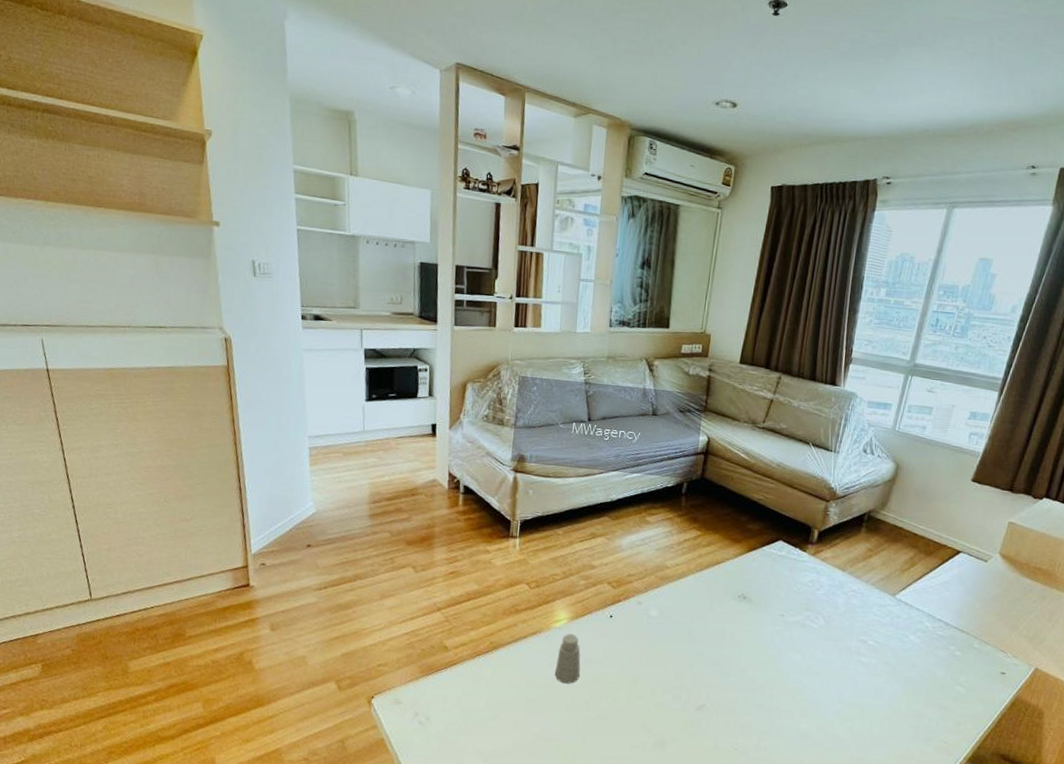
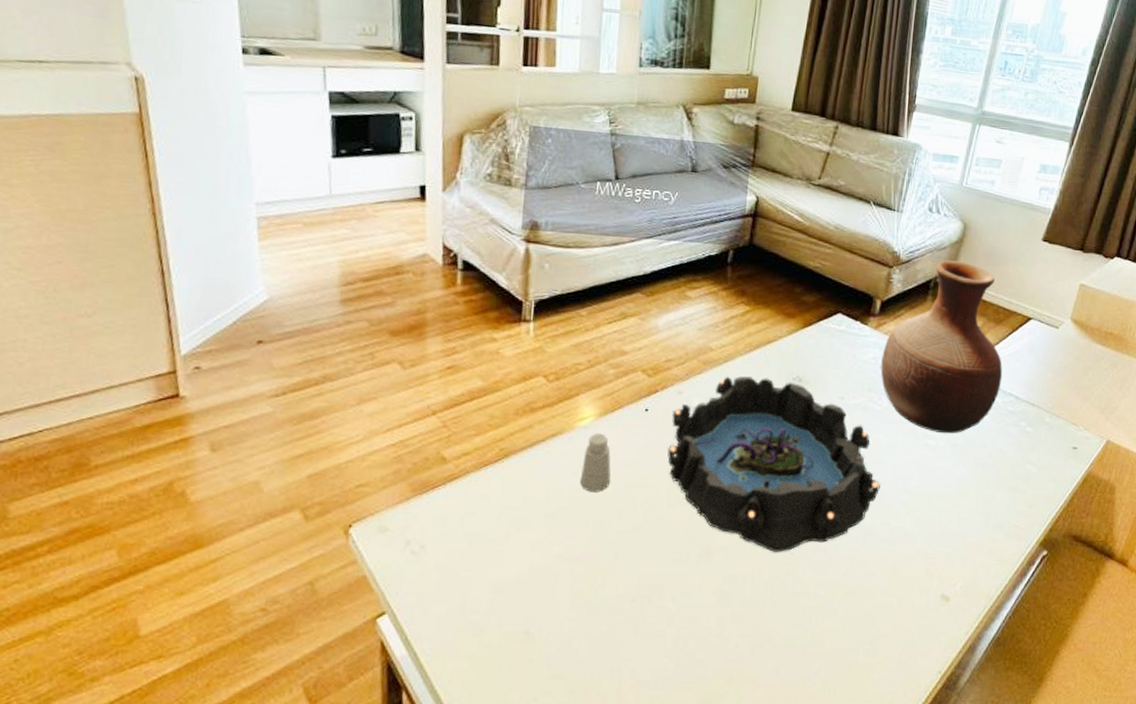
decorative bowl: none [628,591,816,748] -> present [667,376,880,552]
vase: none [817,496,933,653] -> present [880,260,1003,434]

